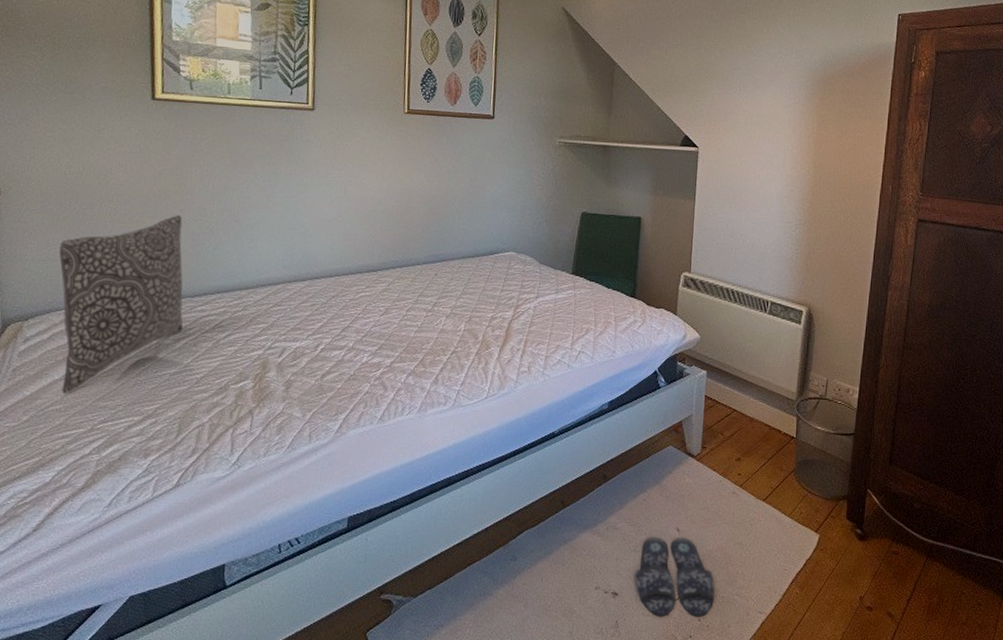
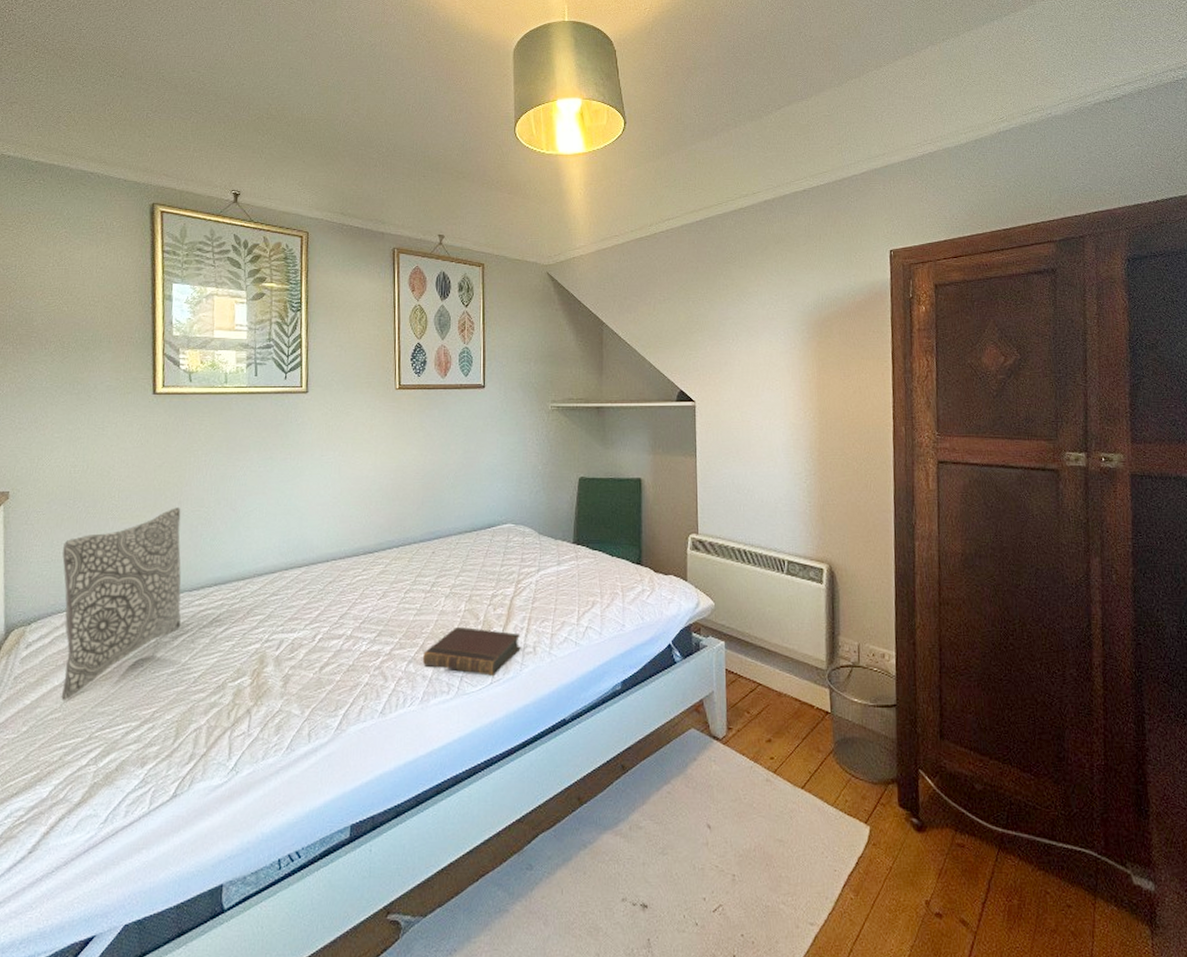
book: none [421,345,517,392] -> present [422,627,521,677]
slippers: present [635,536,715,617] -> none [665,835,757,932]

